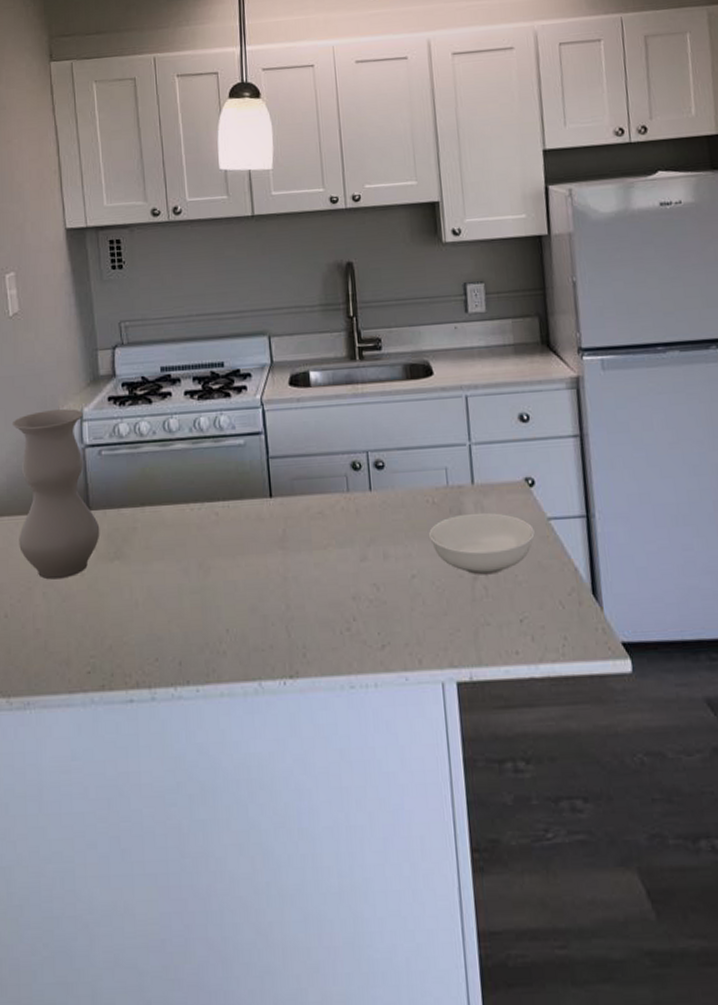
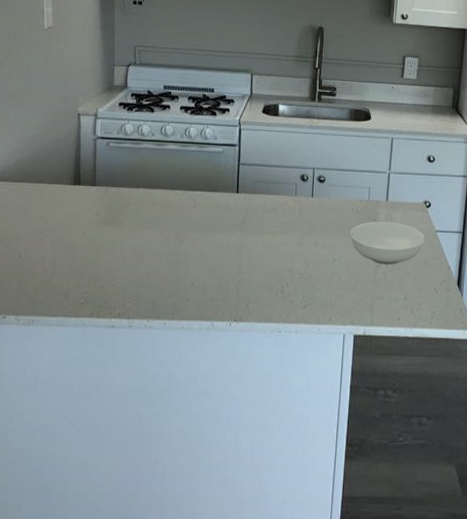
vase: present [11,409,100,580] -> none [36,106,102,234]

